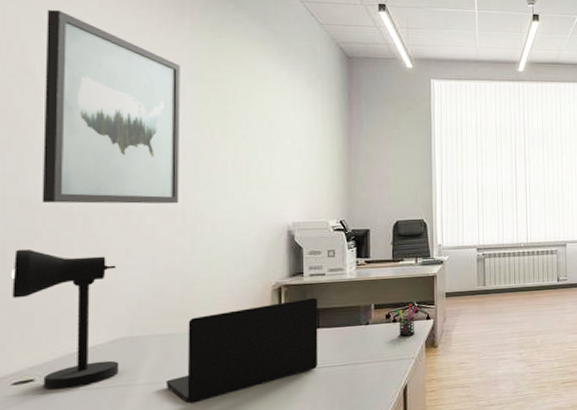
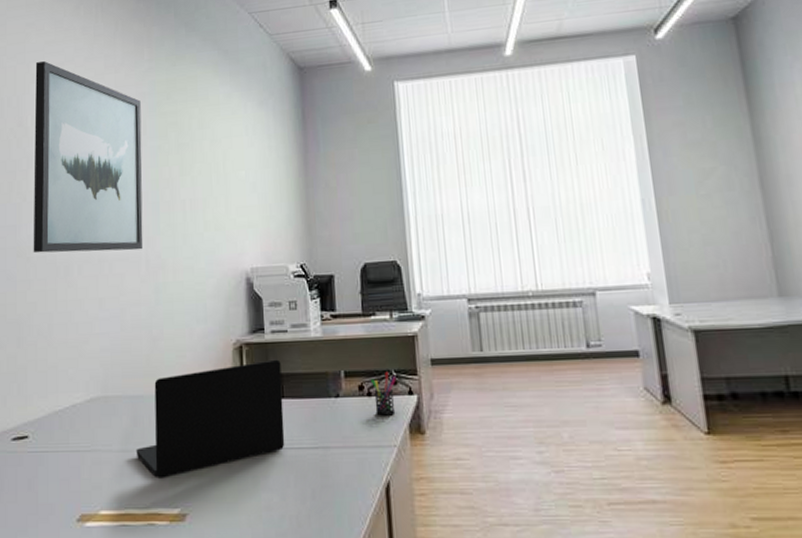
desk lamp: present [11,248,119,390] -> none [11,299,96,450]

